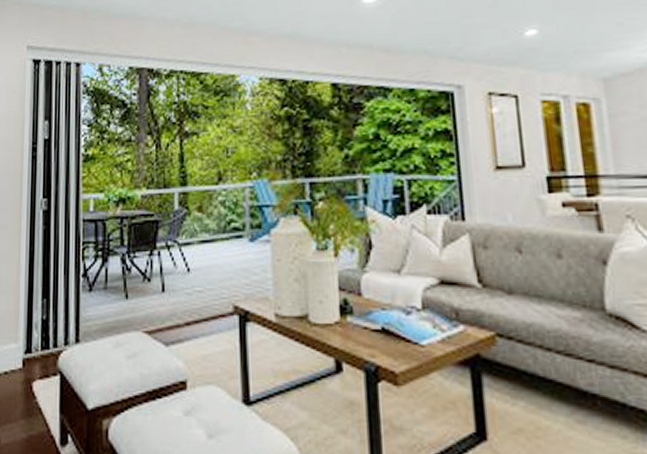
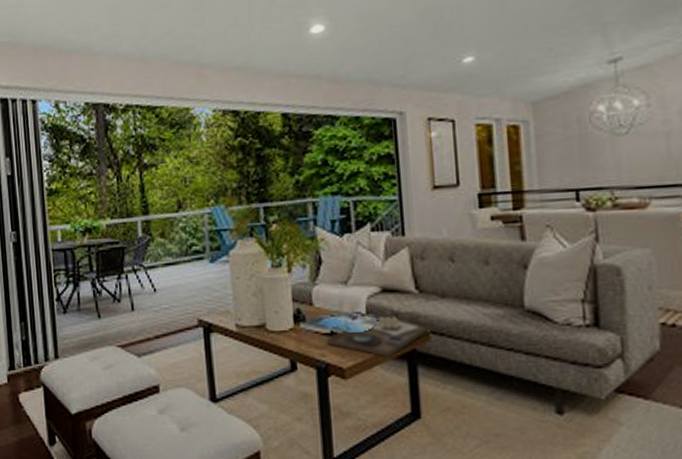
platter: none [377,310,498,363] -> present [327,314,432,358]

